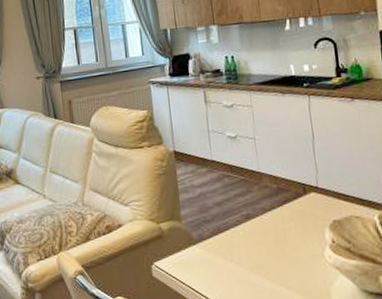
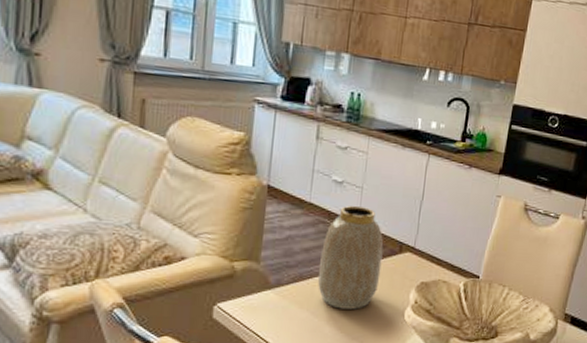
vase: none [231,155,292,257] -> present [318,205,383,310]

